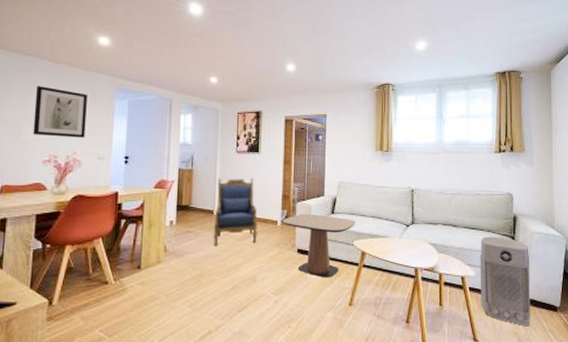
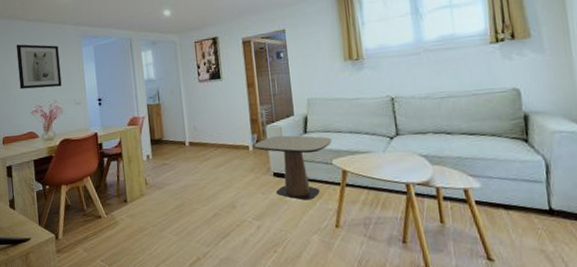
armchair: present [214,177,258,246] -> none [184,105,231,176]
air purifier: present [480,237,531,326] -> none [484,140,561,241]

